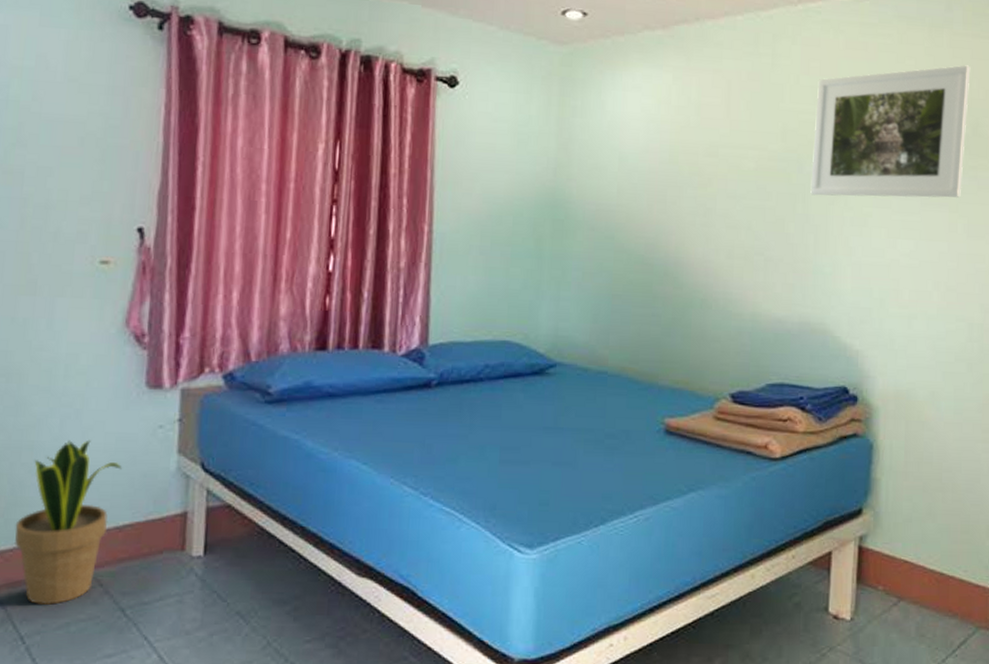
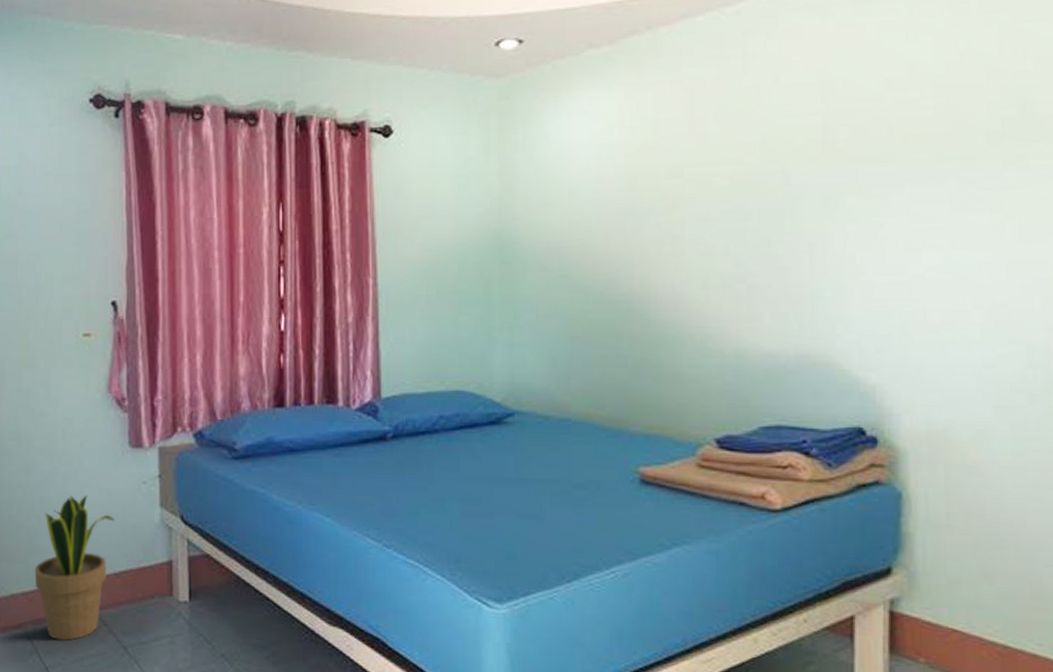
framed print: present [810,65,971,198] -> none [800,31,1012,210]

